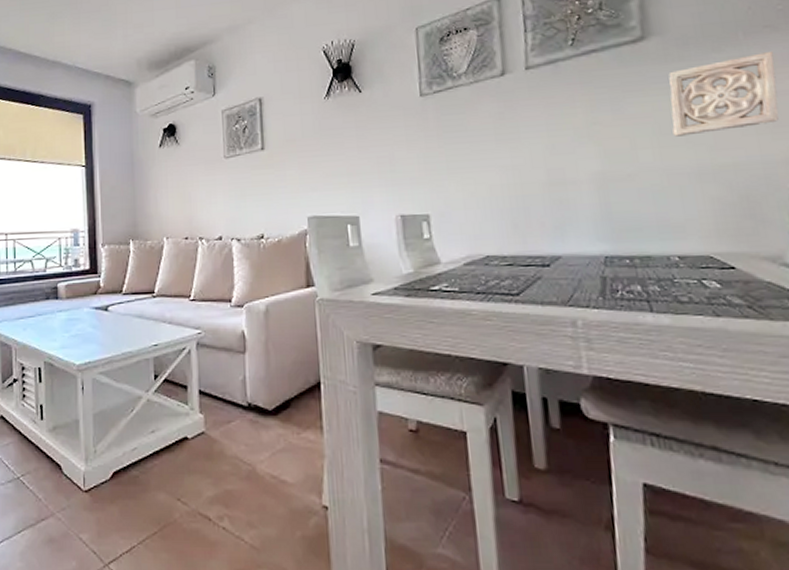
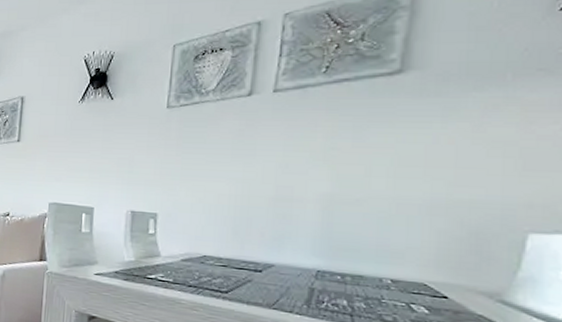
wall ornament: present [668,52,779,137] -> none [412,96,541,170]

